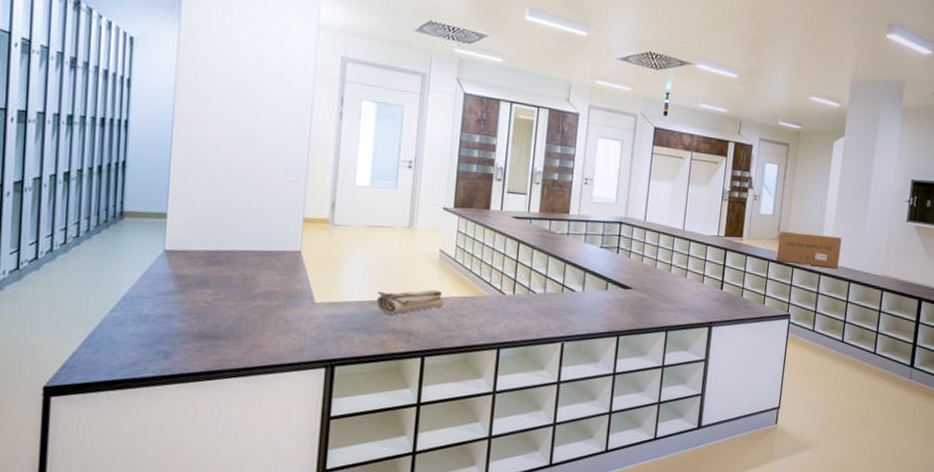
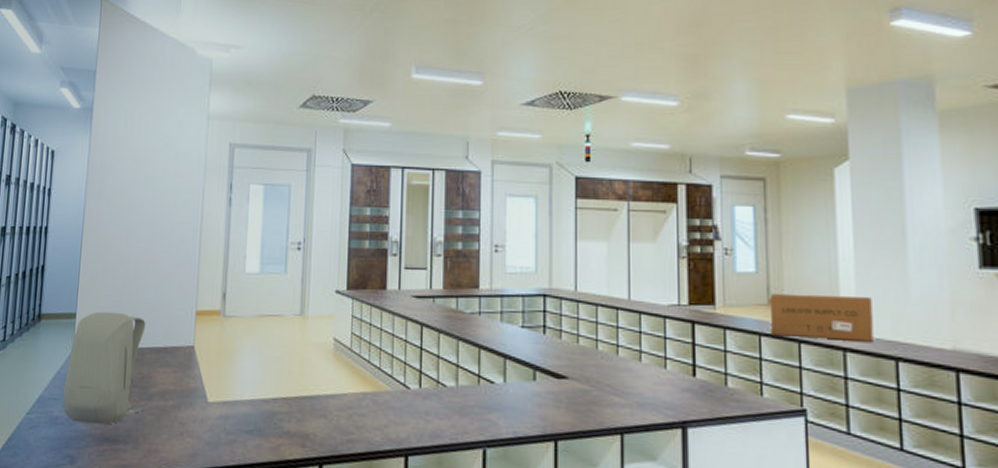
backpack: none [154,213,249,323] -> present [63,311,146,425]
towel: present [376,289,444,315] -> none [269,384,341,415]

